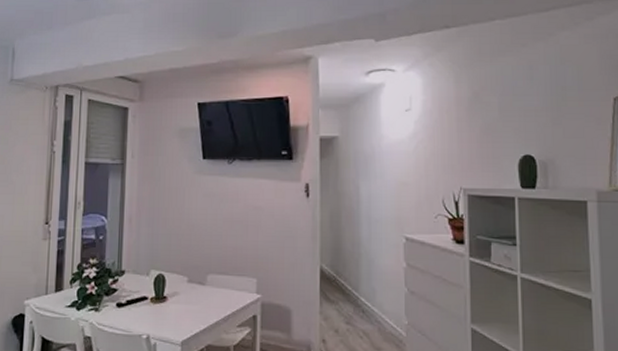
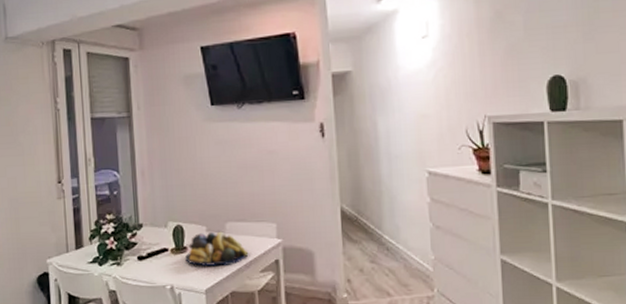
fruit bowl: none [163,282,228,319] -> present [184,231,249,266]

